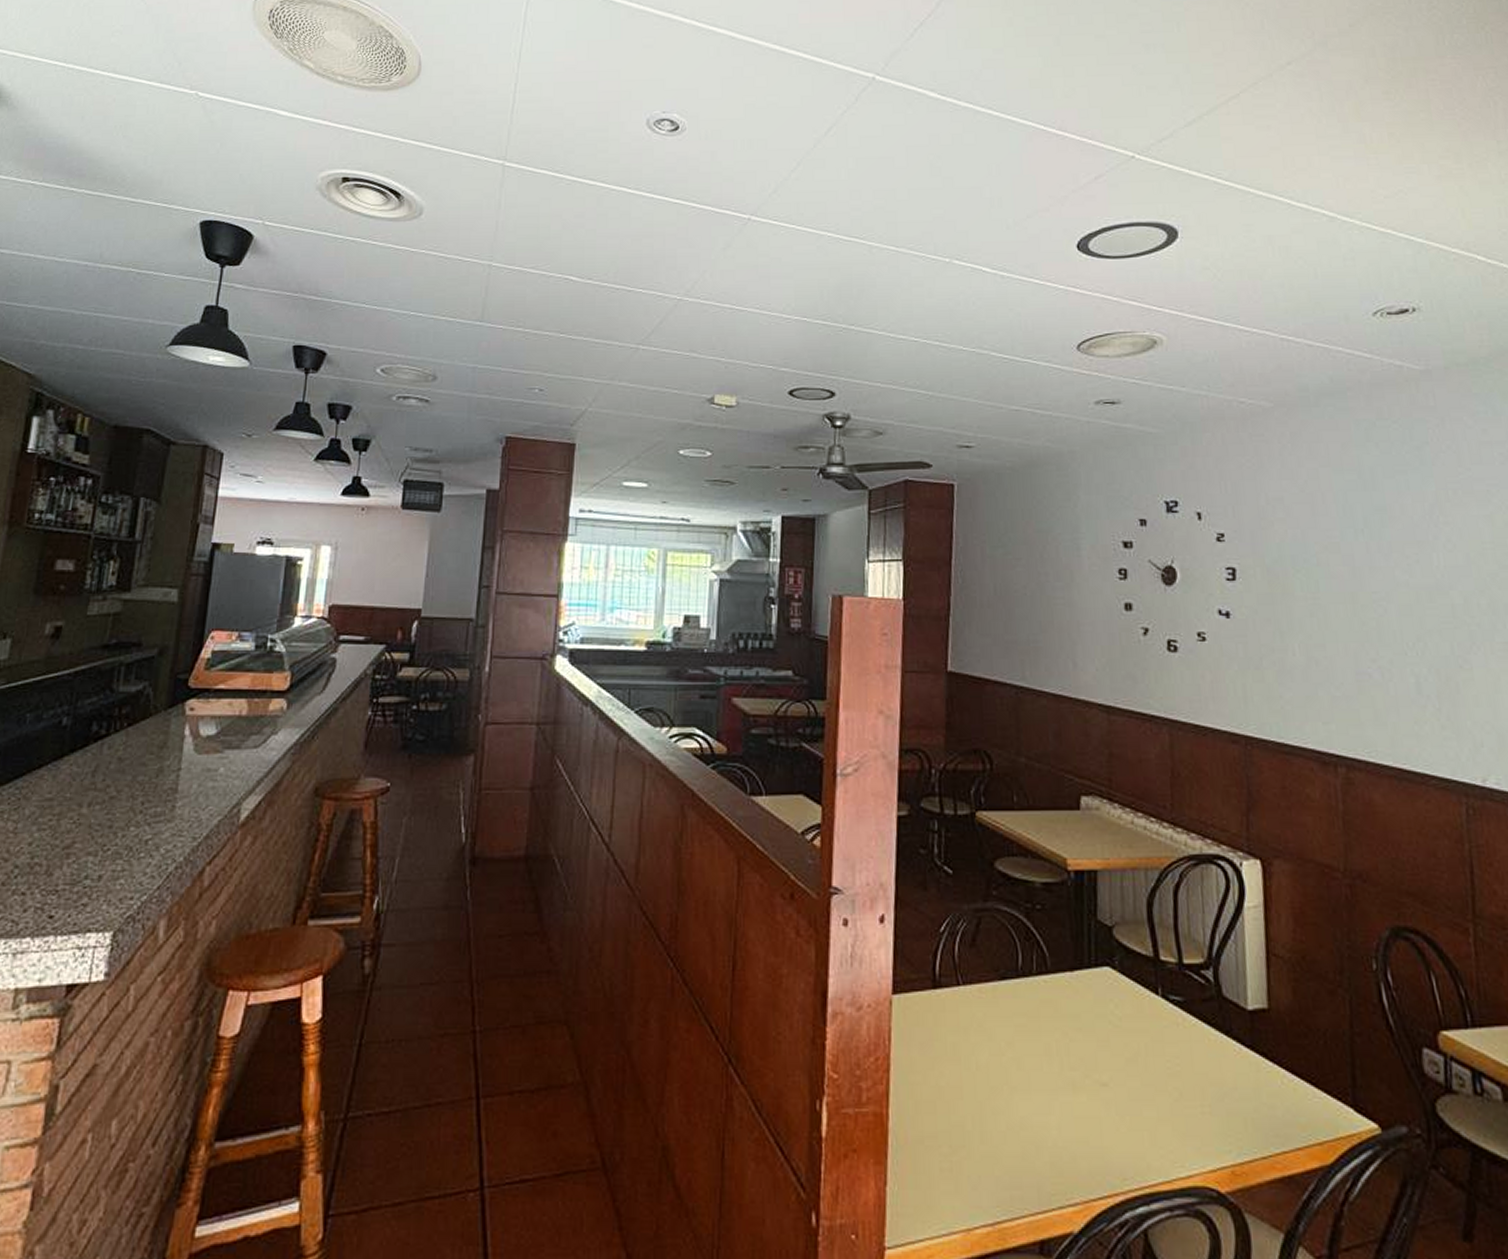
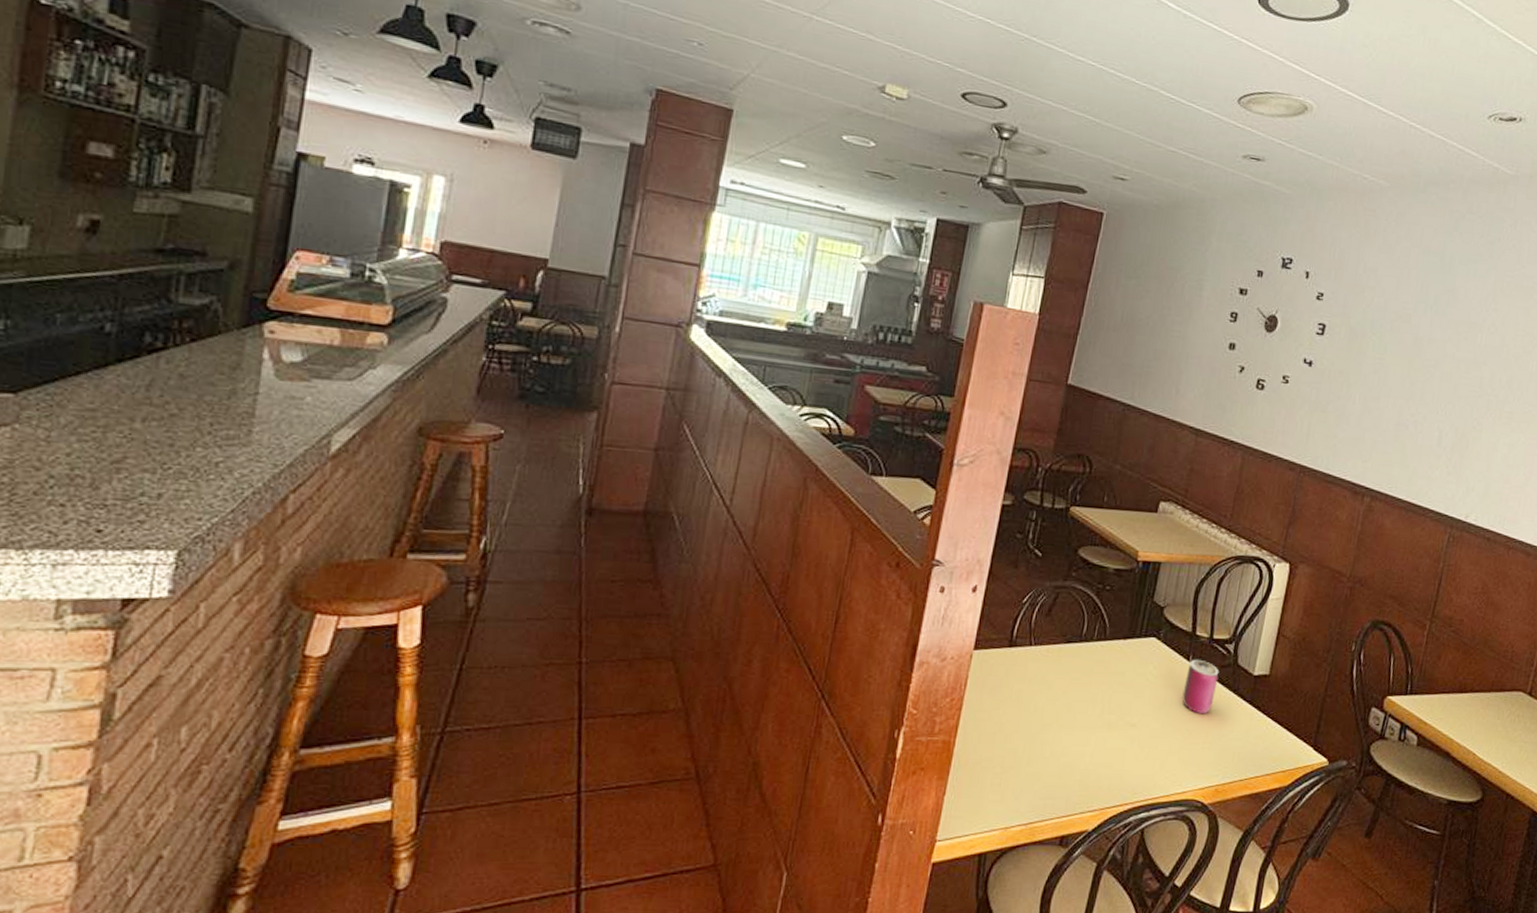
can: none [1159,992,1202,1067] -> present [1182,659,1219,715]

